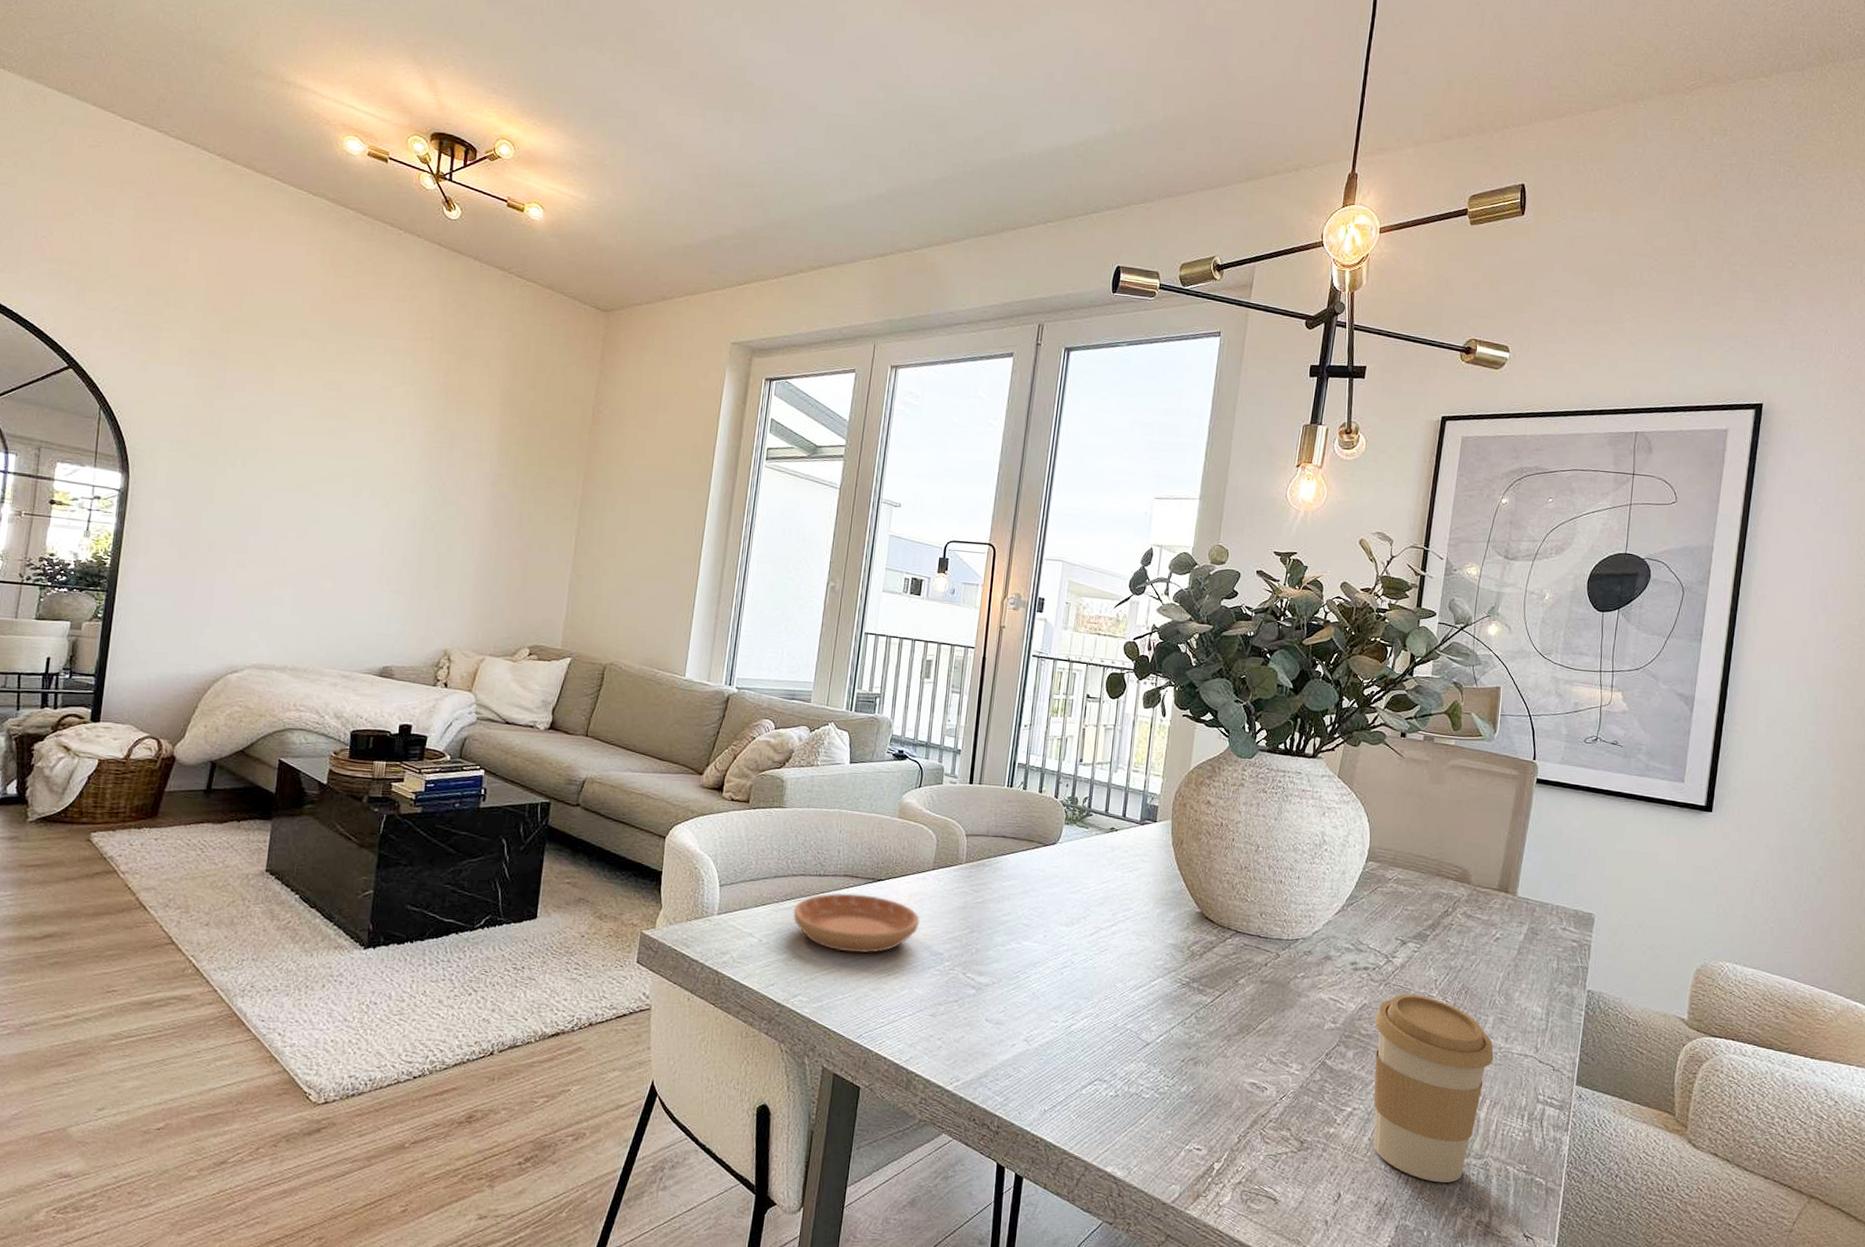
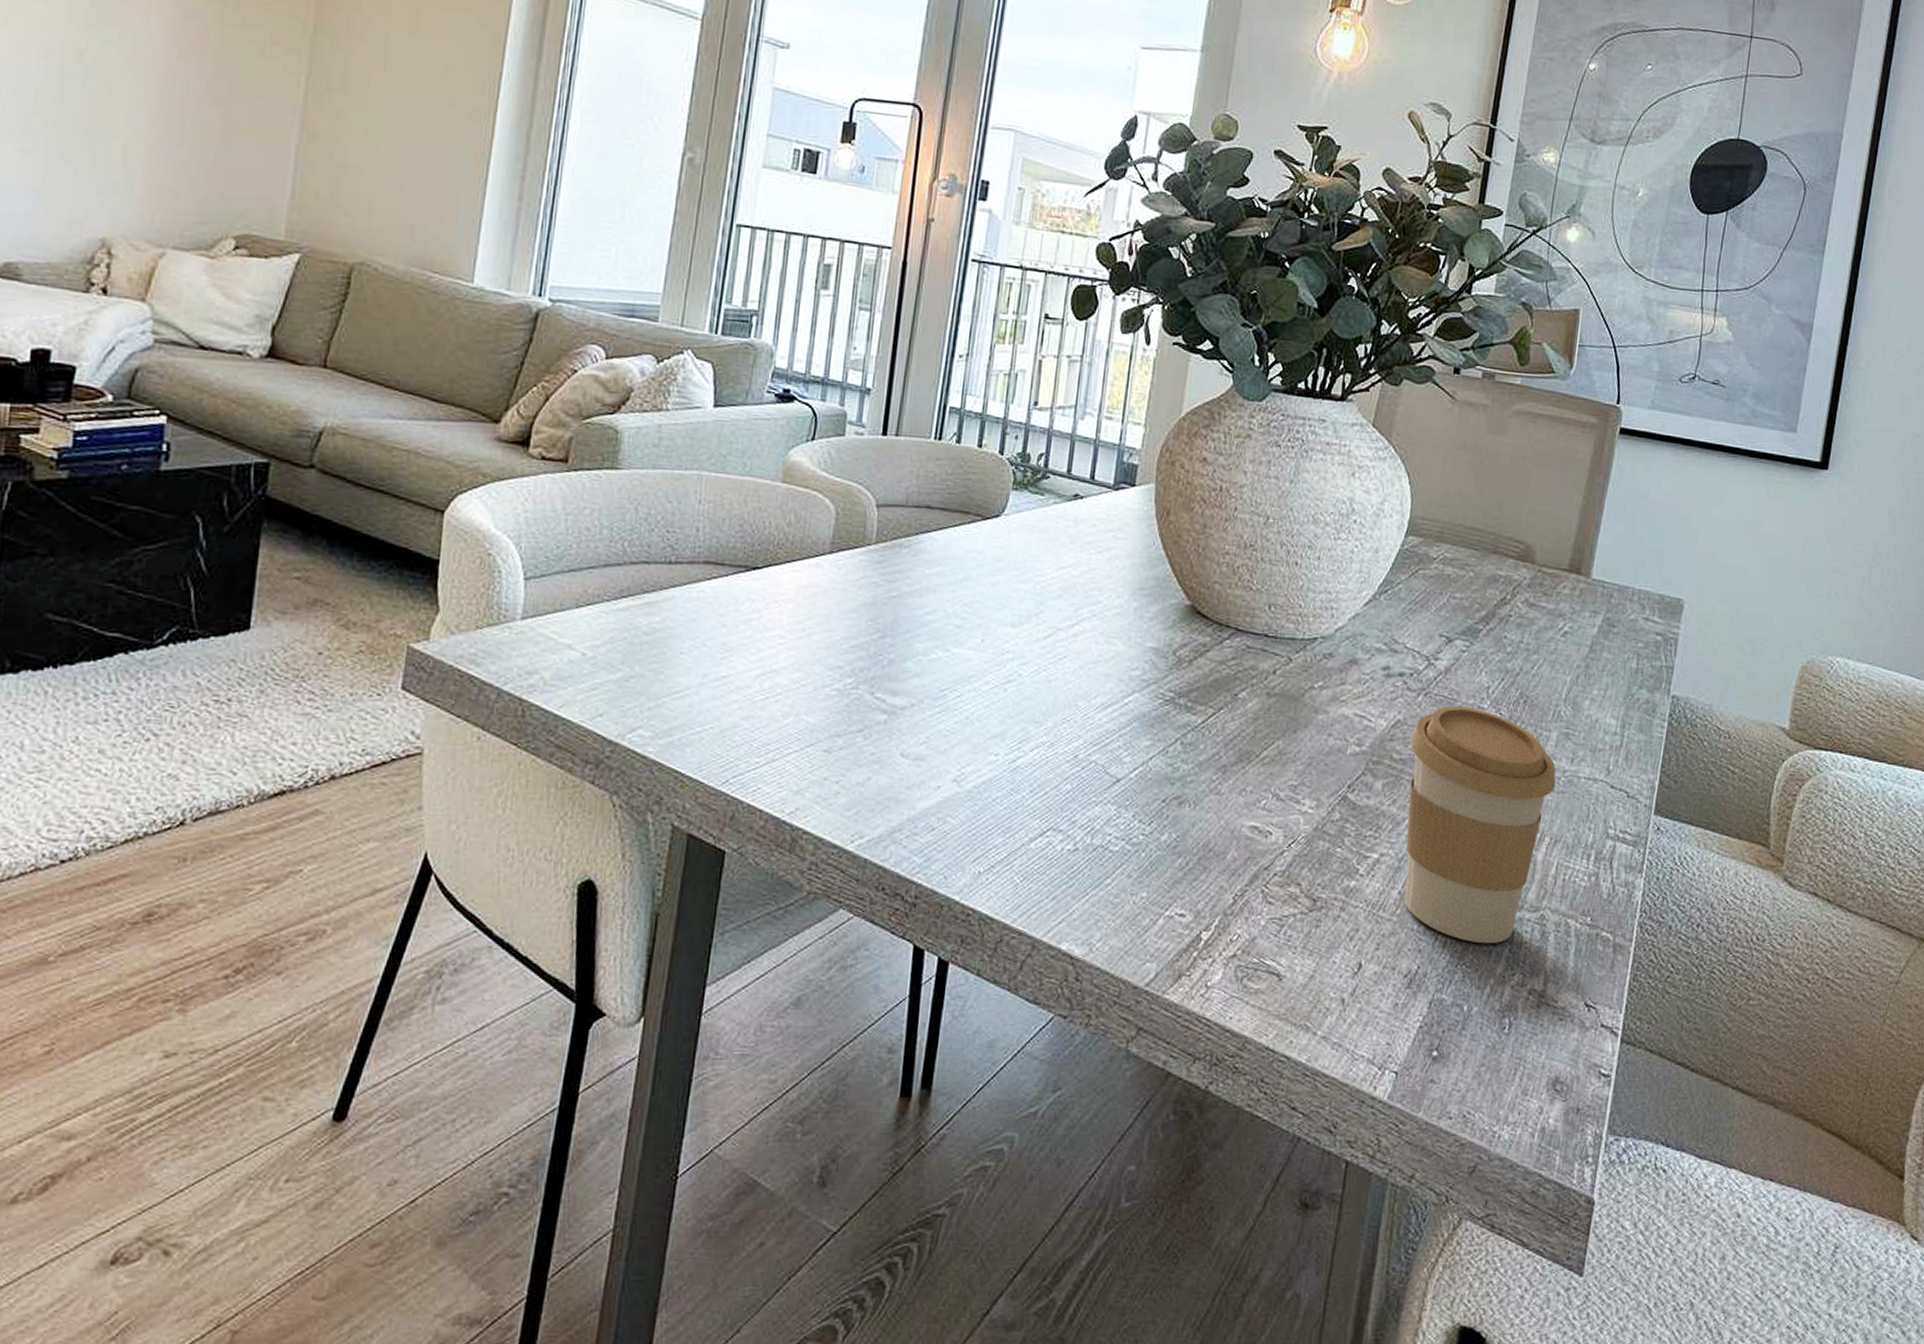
saucer: present [793,892,920,953] -> none [631,586,812,669]

